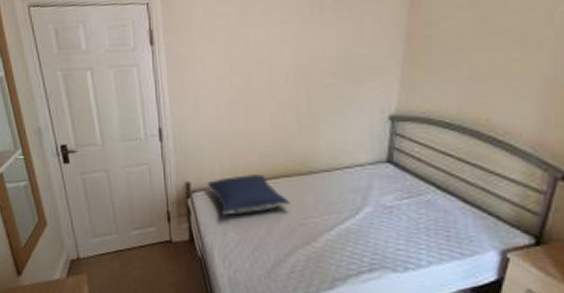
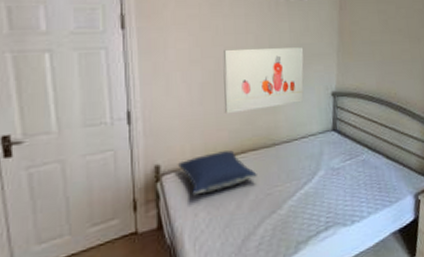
wall art: none [254,59,354,136] -> present [223,47,304,115]

